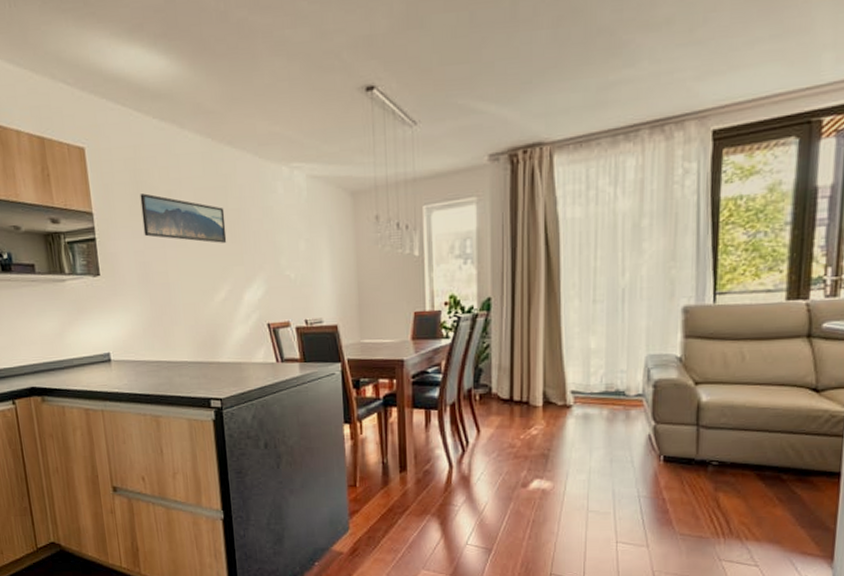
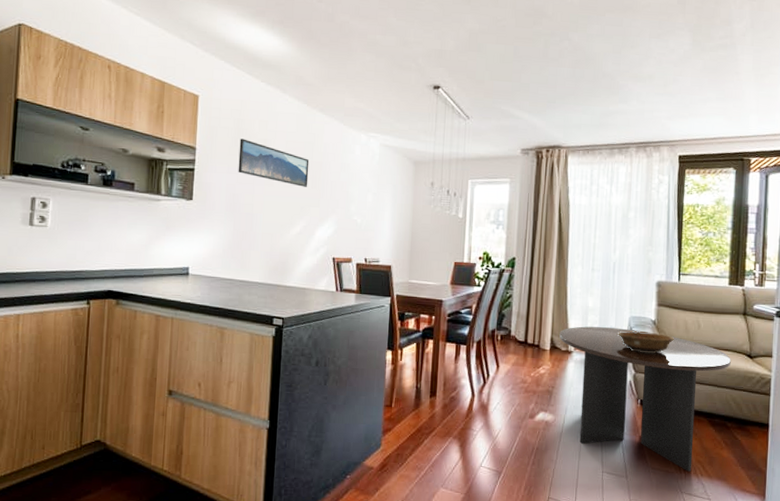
coffee table: none [554,371,789,536] -> present [559,326,732,472]
decorative bowl: none [629,372,708,399] -> present [617,331,674,354]

